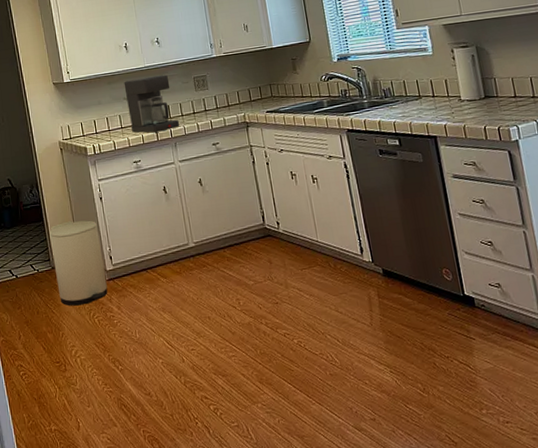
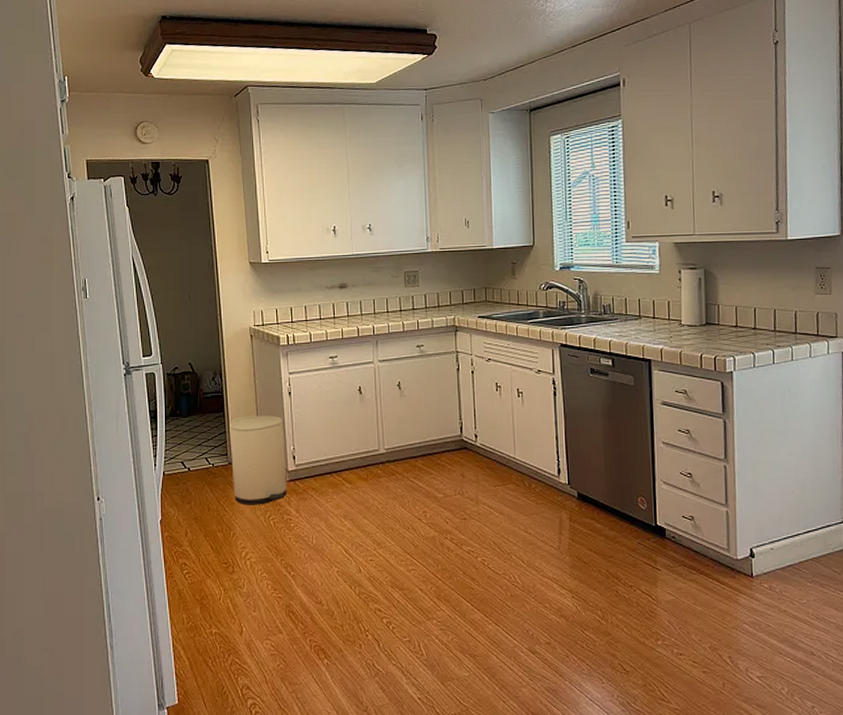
coffee maker: present [123,74,180,134] -> none [328,265,384,329]

